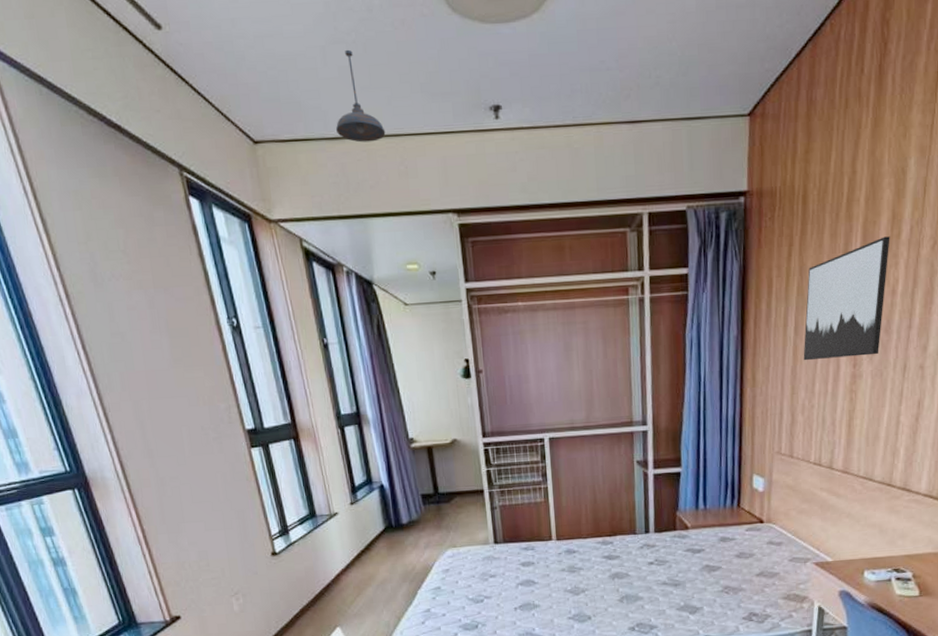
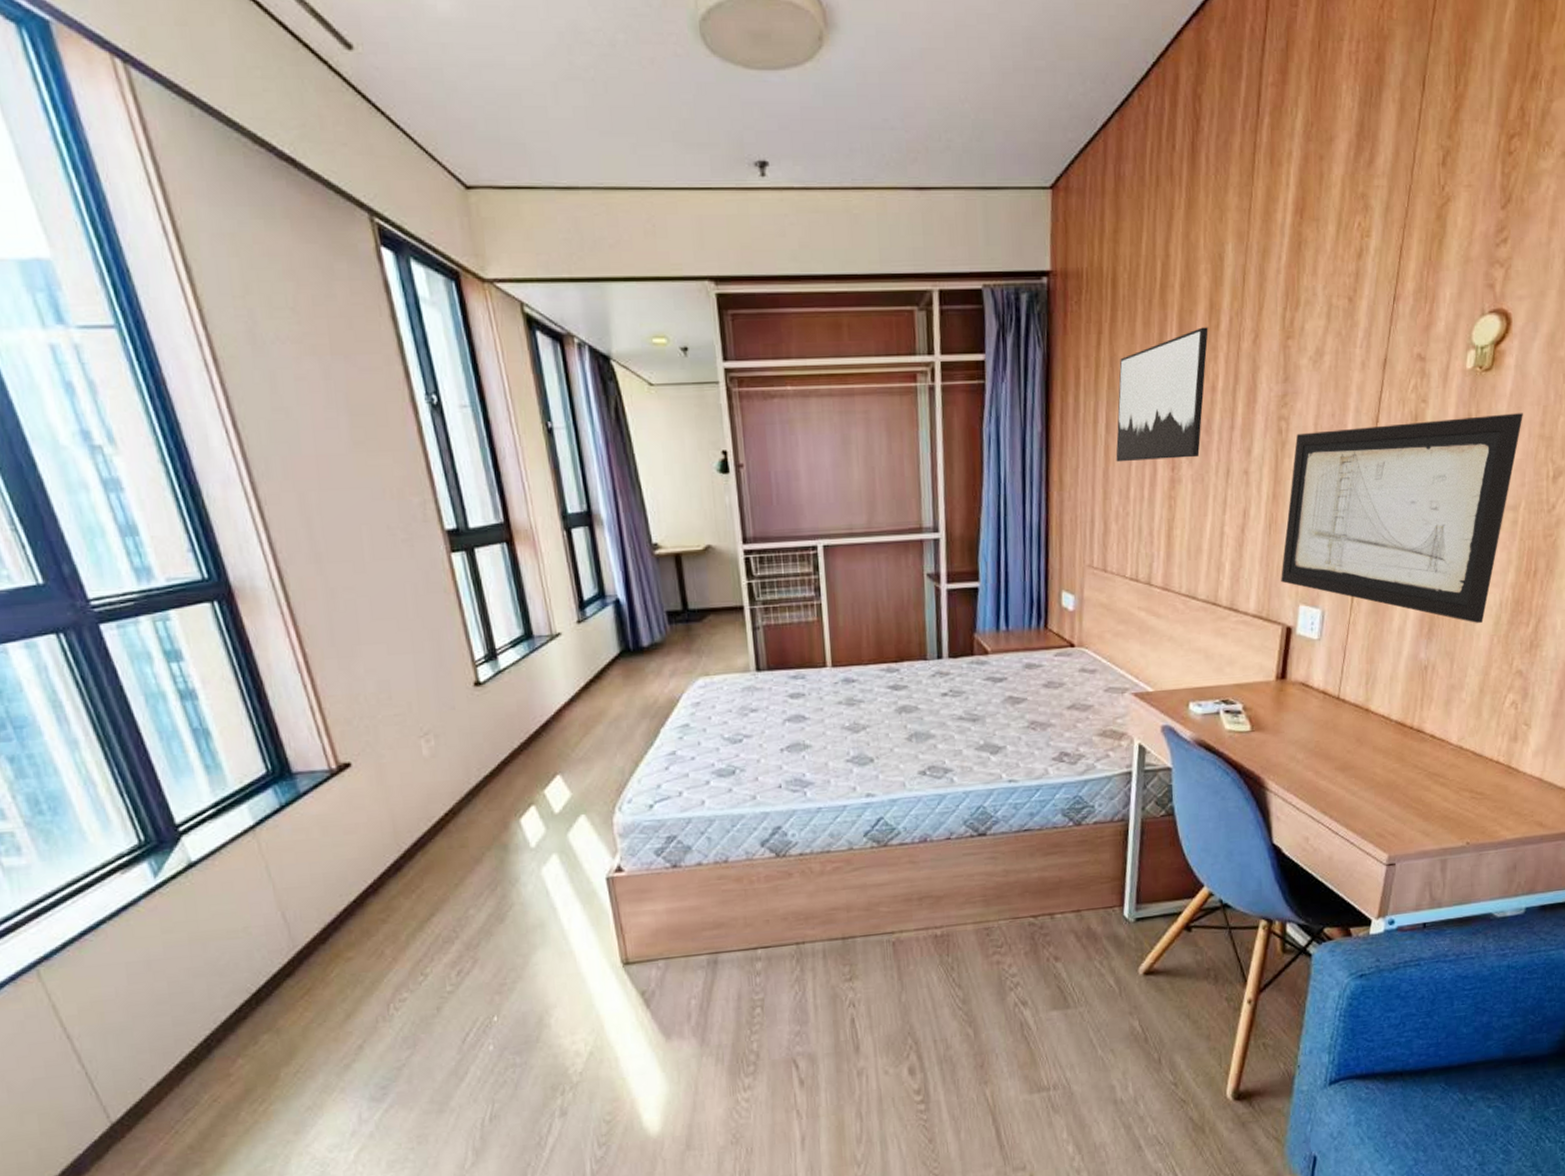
pendant light: present [335,49,386,143] -> none [567,87,629,194]

